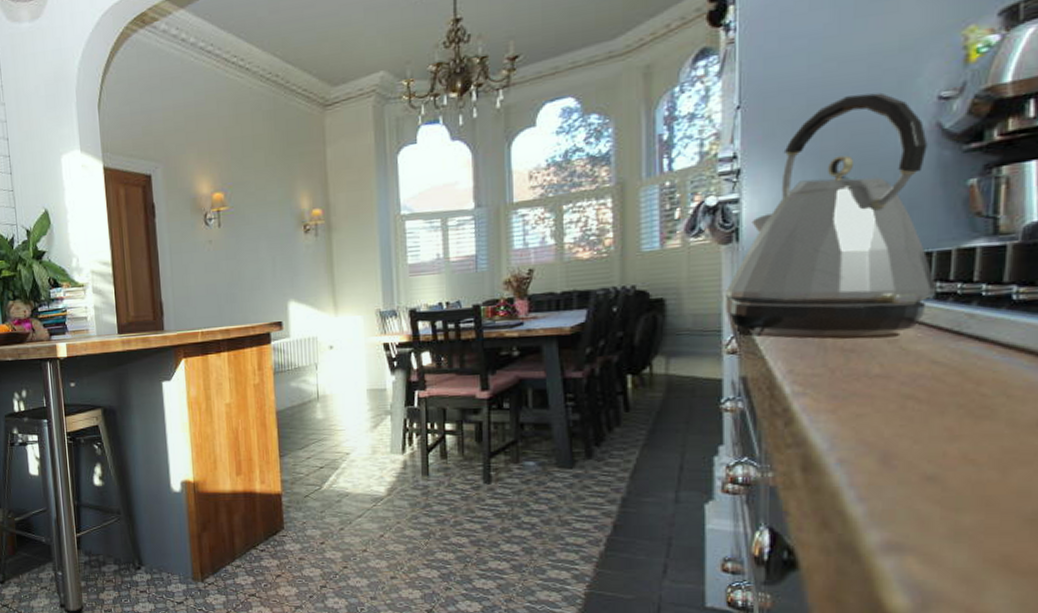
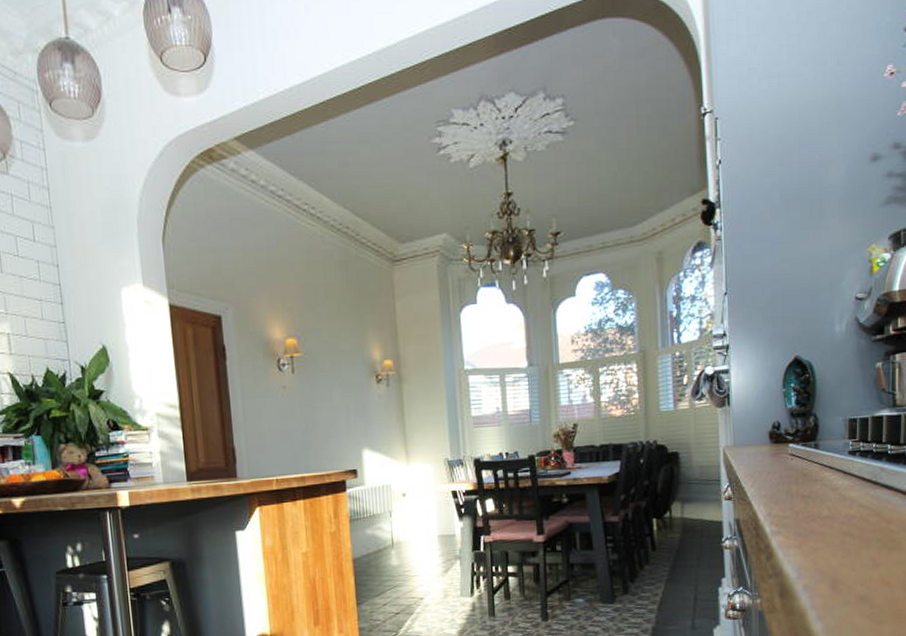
kettle: present [726,92,937,337] -> none [722,290,861,486]

